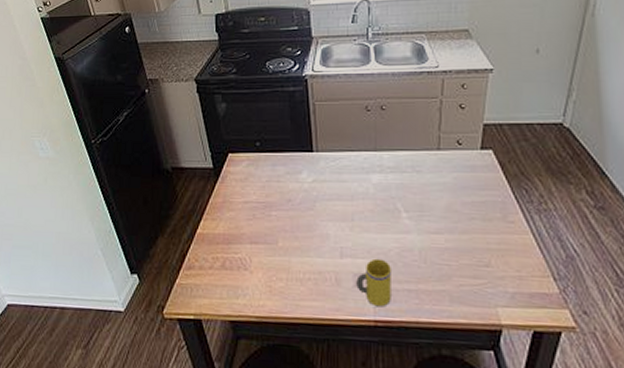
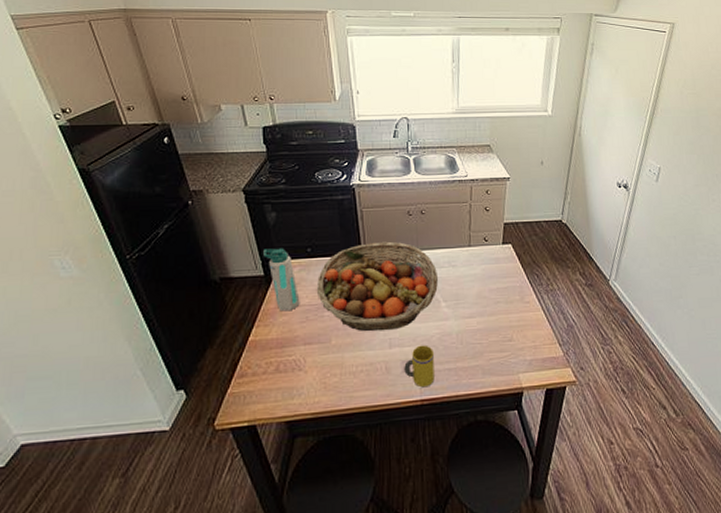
water bottle: none [213,140,247,207] -> present [263,248,300,312]
fruit basket: none [264,139,400,238] -> present [316,241,439,332]

